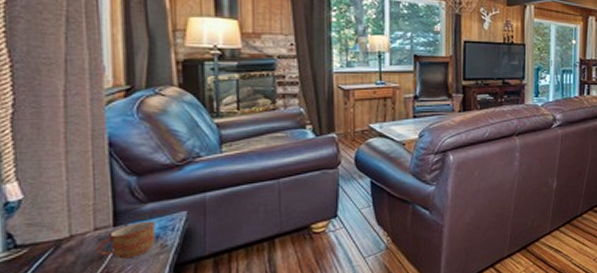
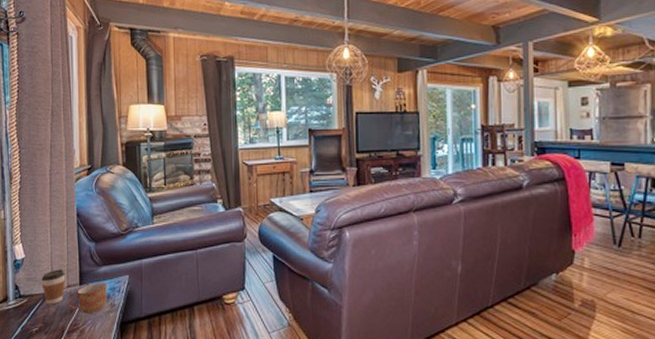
coffee cup: none [51,209,91,253] -> present [41,269,66,305]

